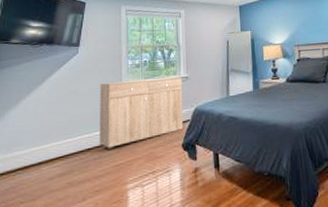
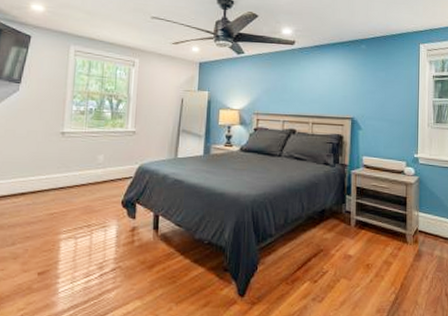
dresser: present [99,76,184,149] -> none [33,127,129,196]

